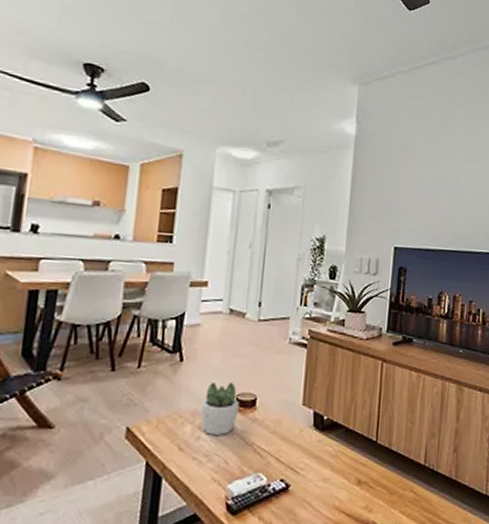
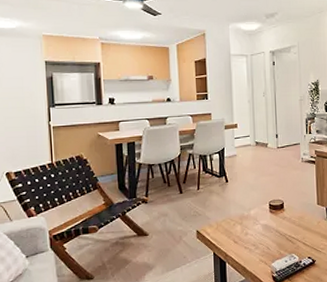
succulent plant: present [199,382,240,435] -> none [244,193,273,231]

